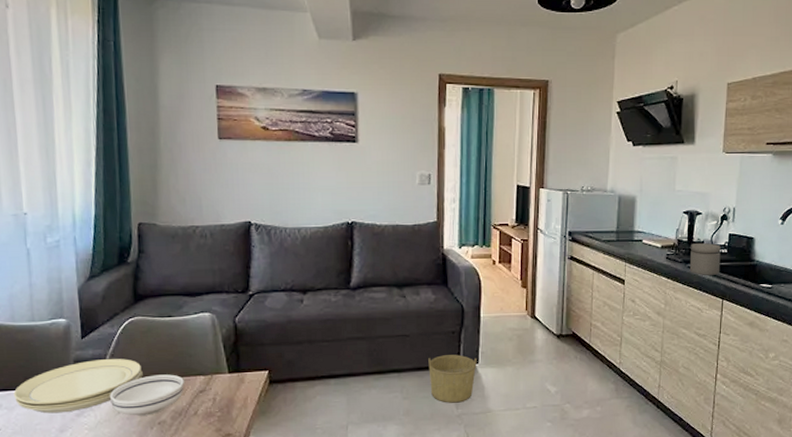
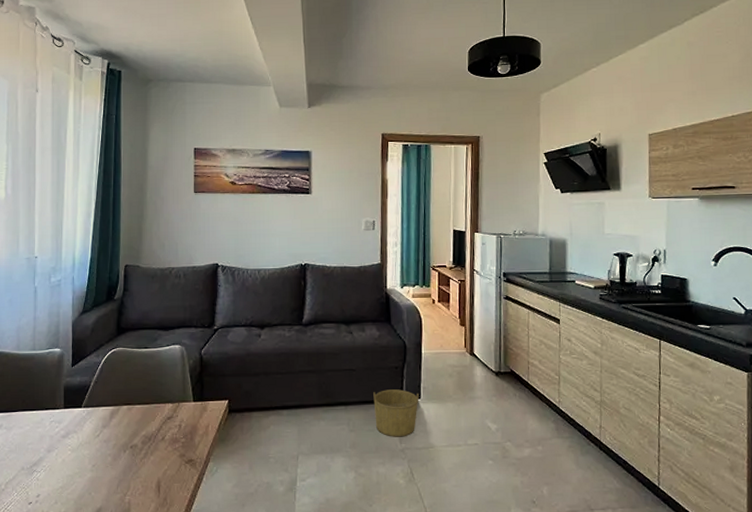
plate: present [13,359,143,414] -> none [13,386,120,434]
bowl: present [110,374,185,416] -> none [92,401,155,439]
jar: present [689,243,721,275] -> none [623,284,655,316]

